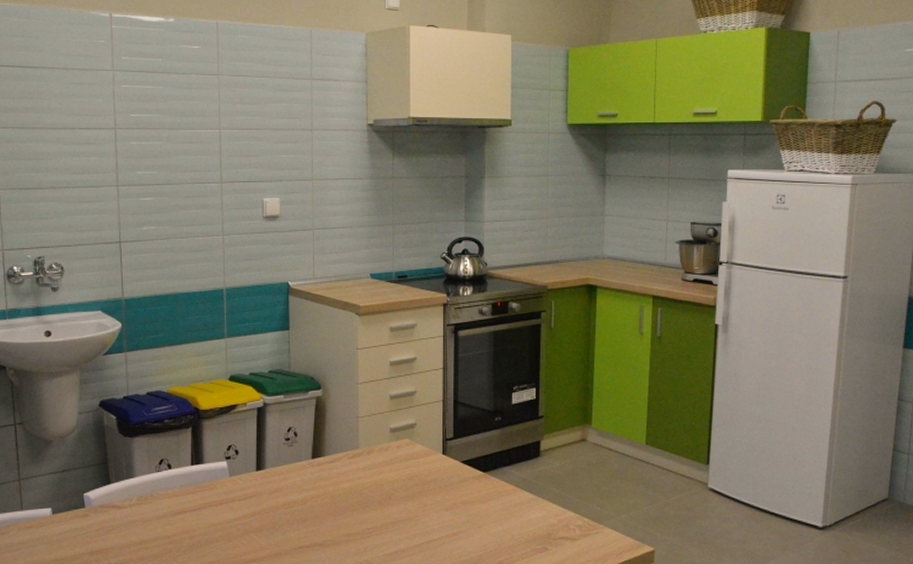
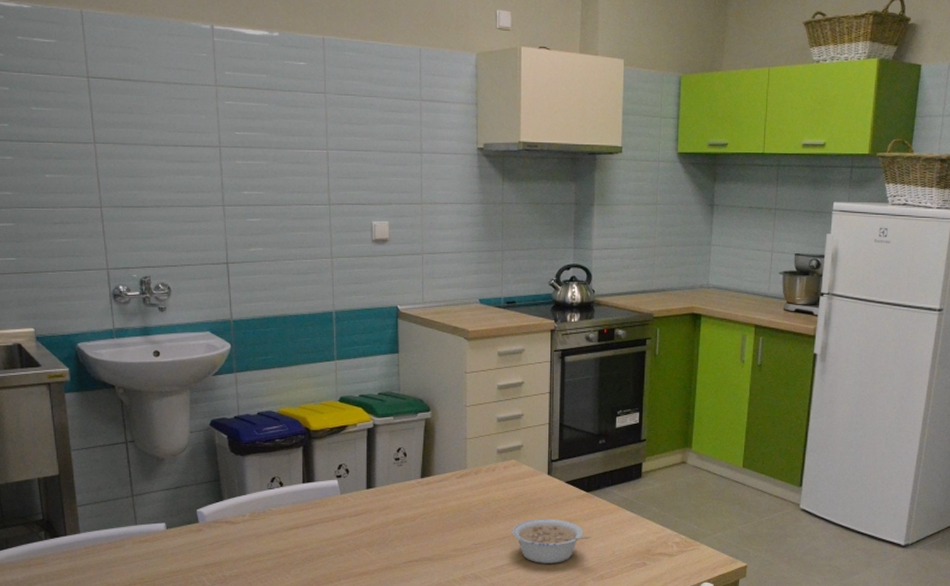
legume: none [406,500,490,549] -> present [512,518,592,563]

